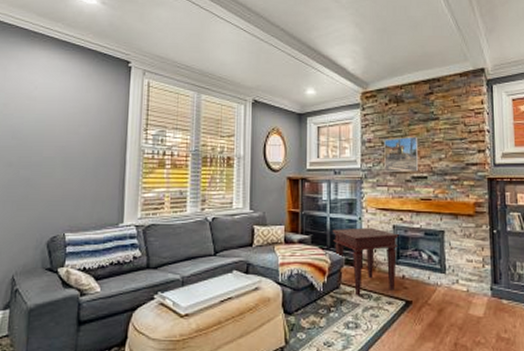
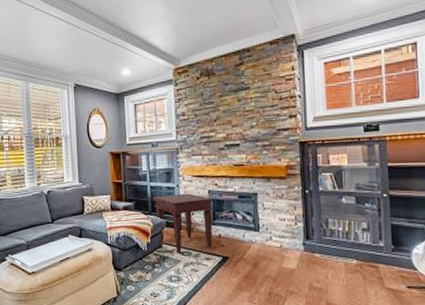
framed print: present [384,136,419,172] -> none [197,106,232,142]

